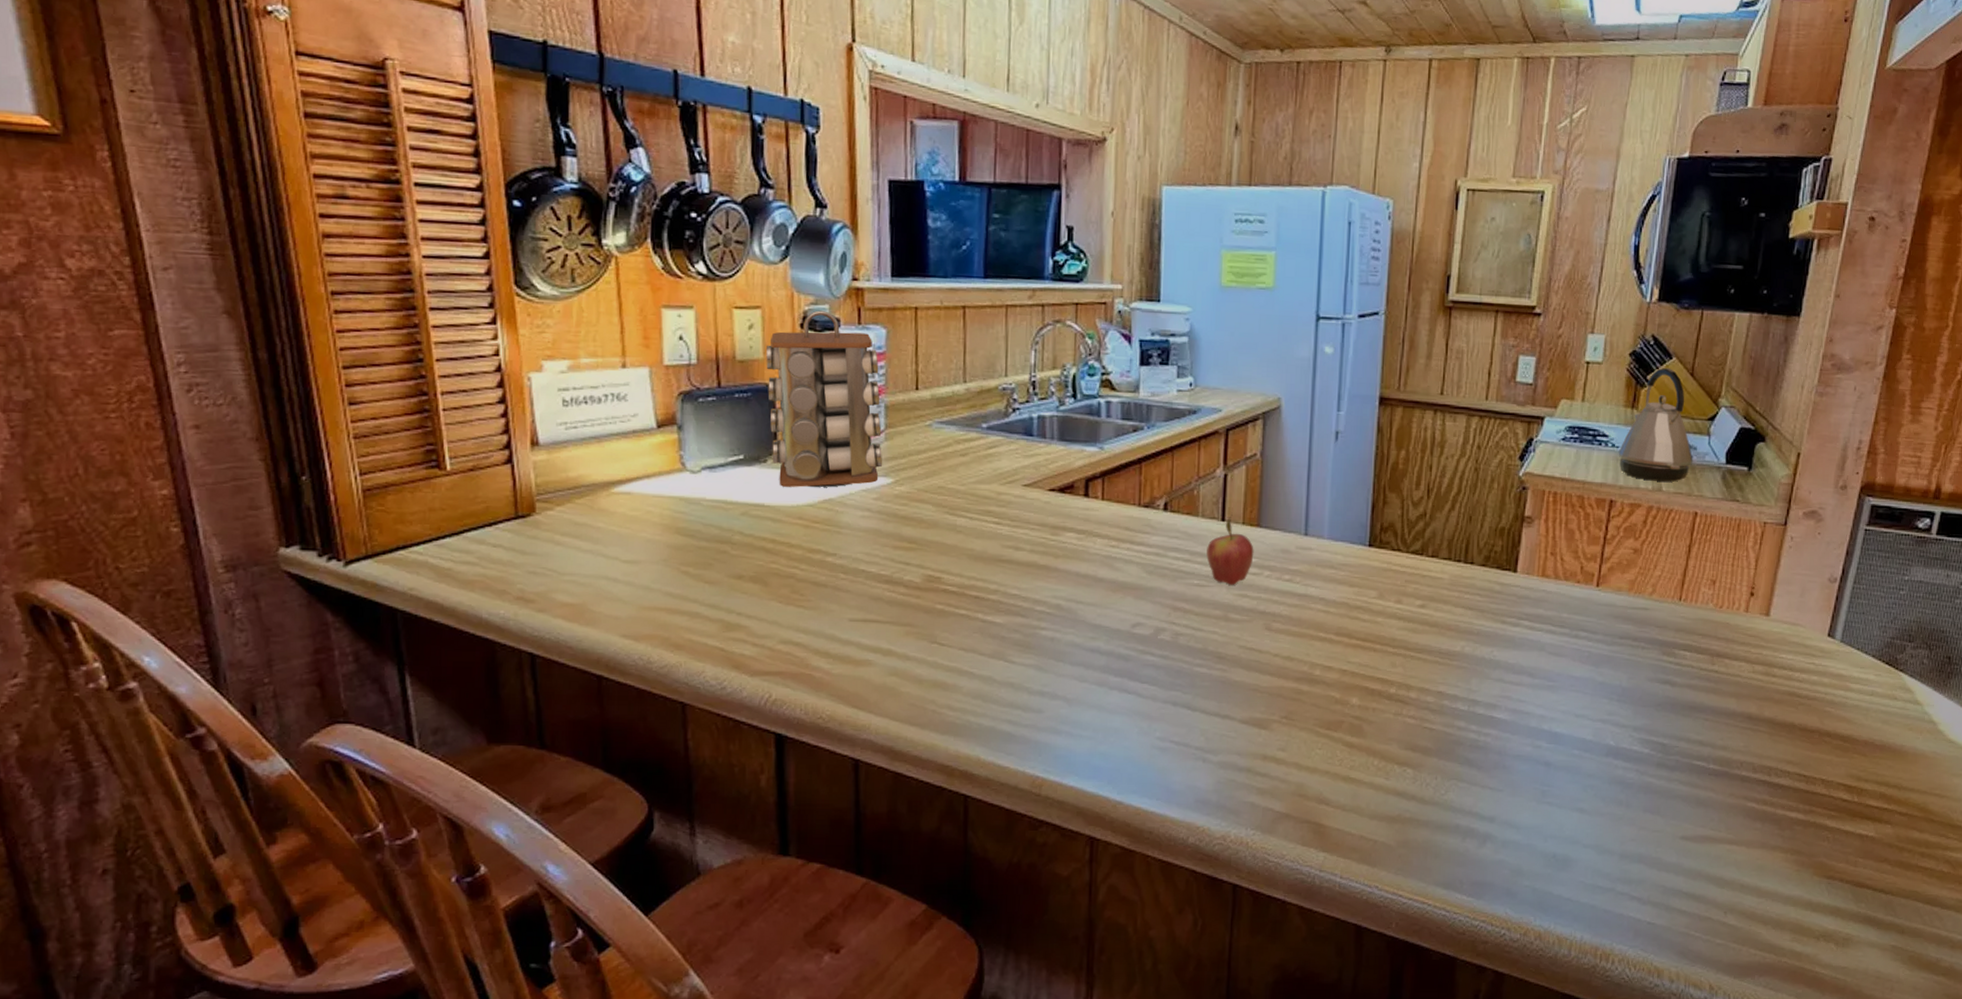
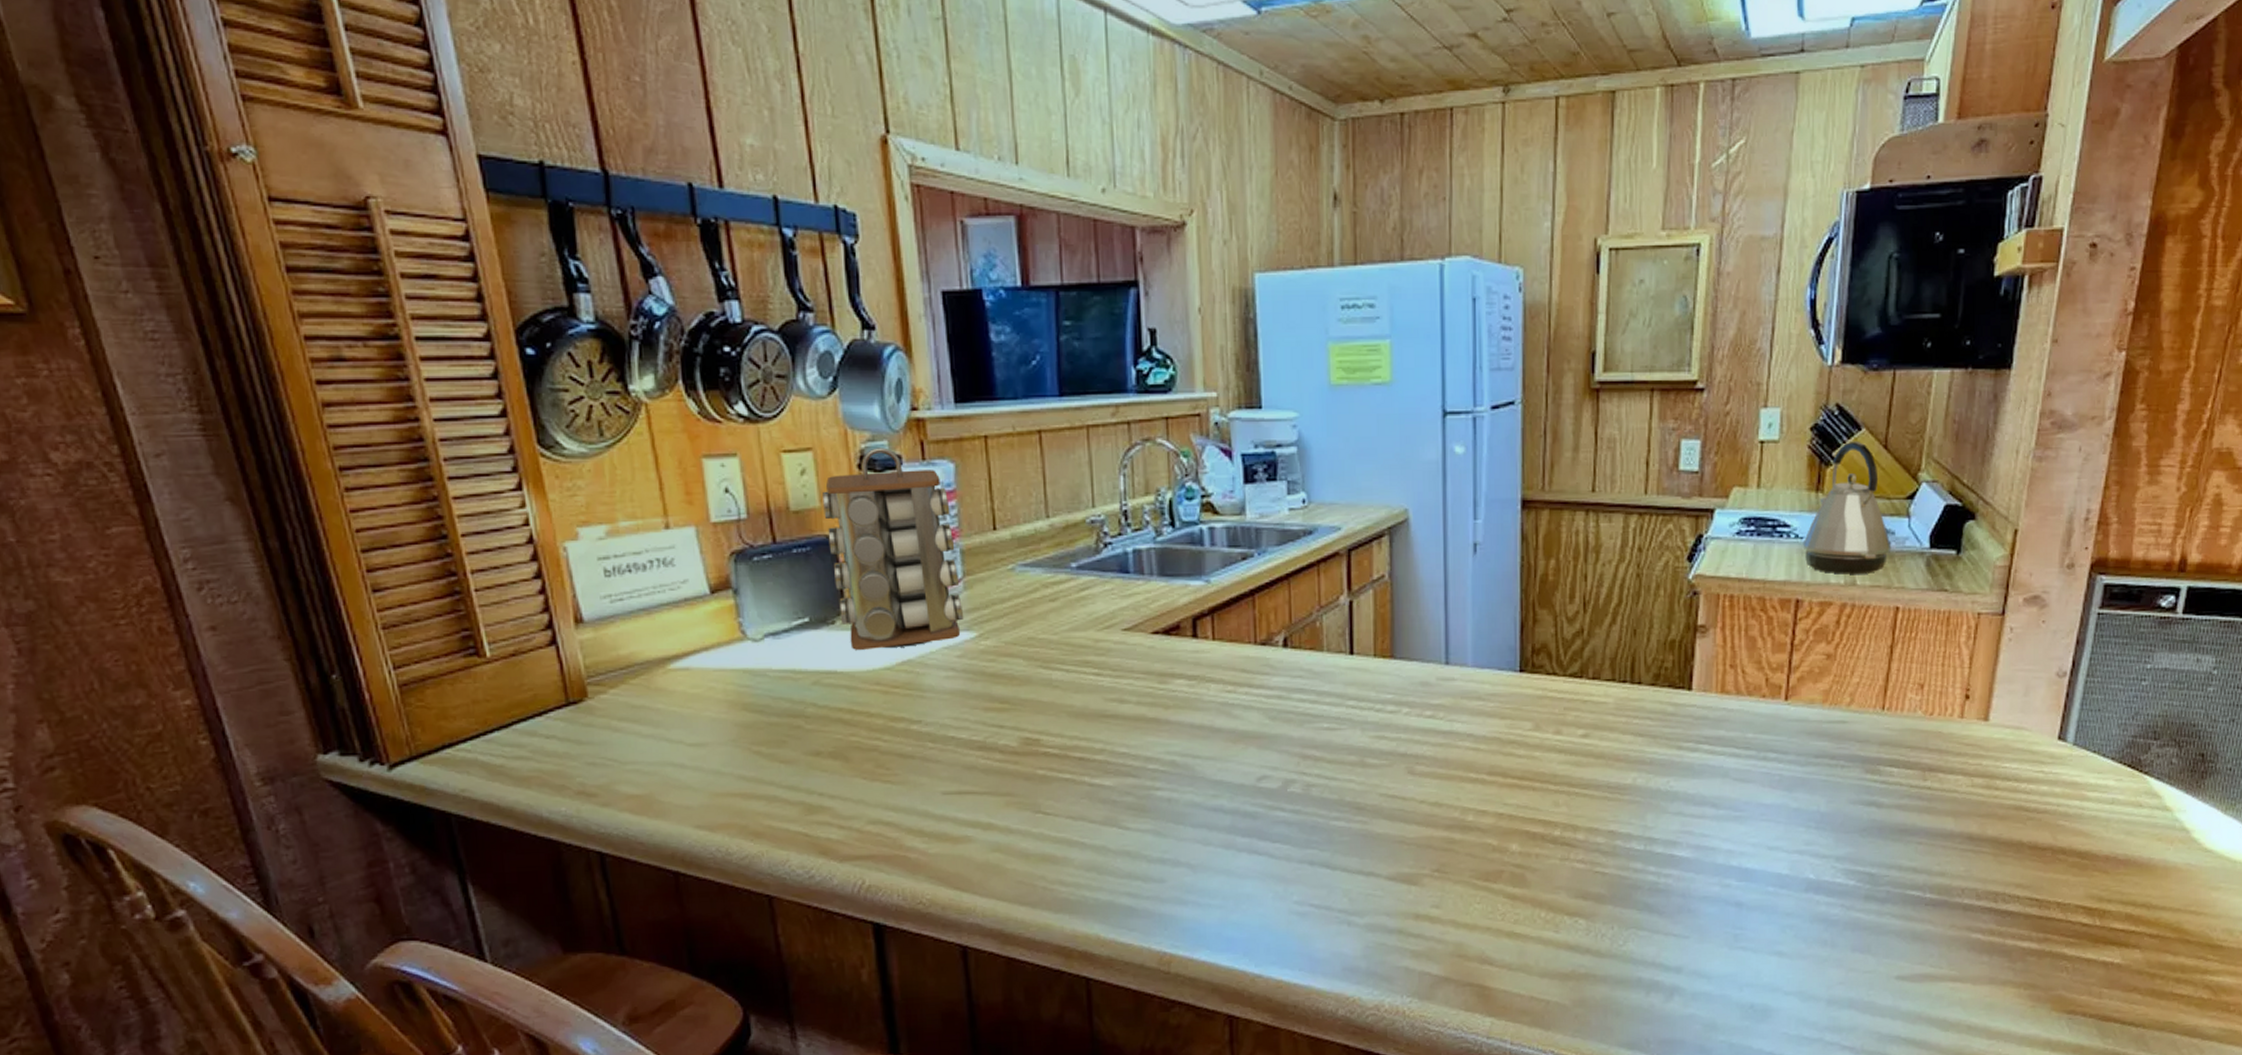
fruit: present [1206,512,1254,585] -> none [1335,644,1389,726]

